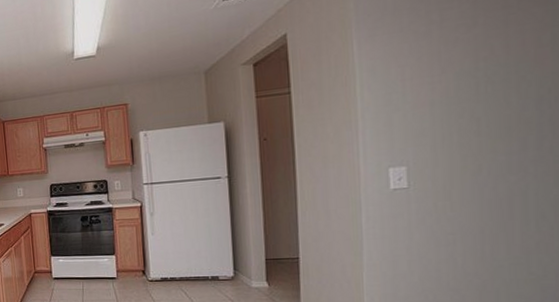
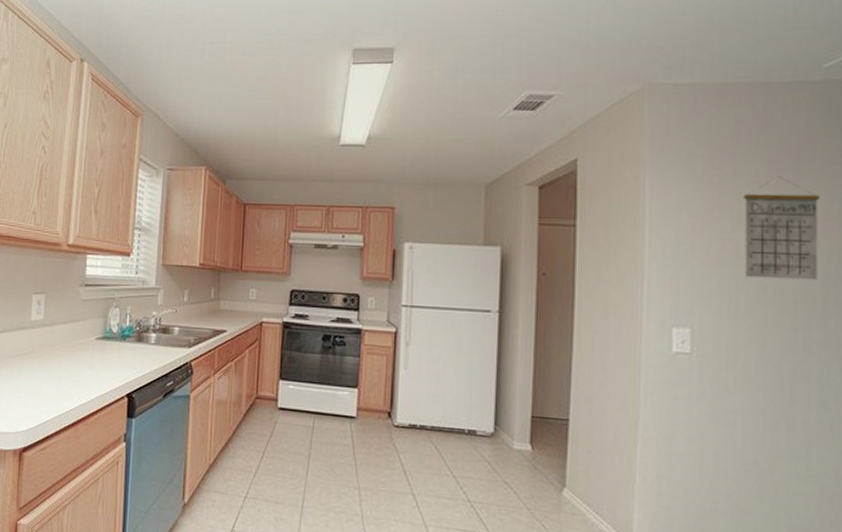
calendar: none [452,14,531,113] -> present [744,176,821,281]

